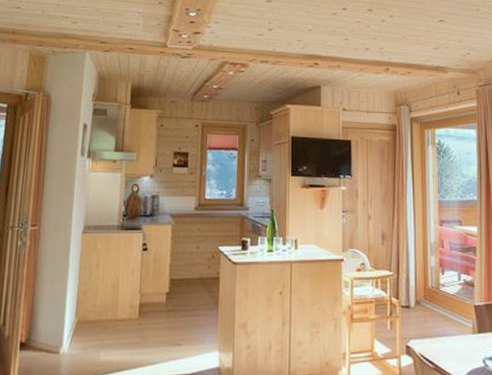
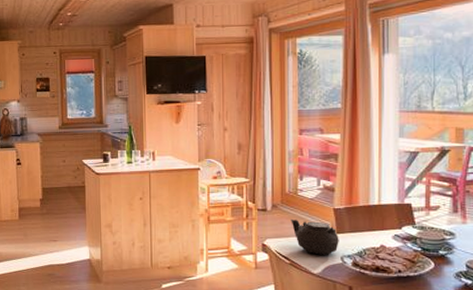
teapot: none [434,316,481,358] -> present [291,219,339,255]

